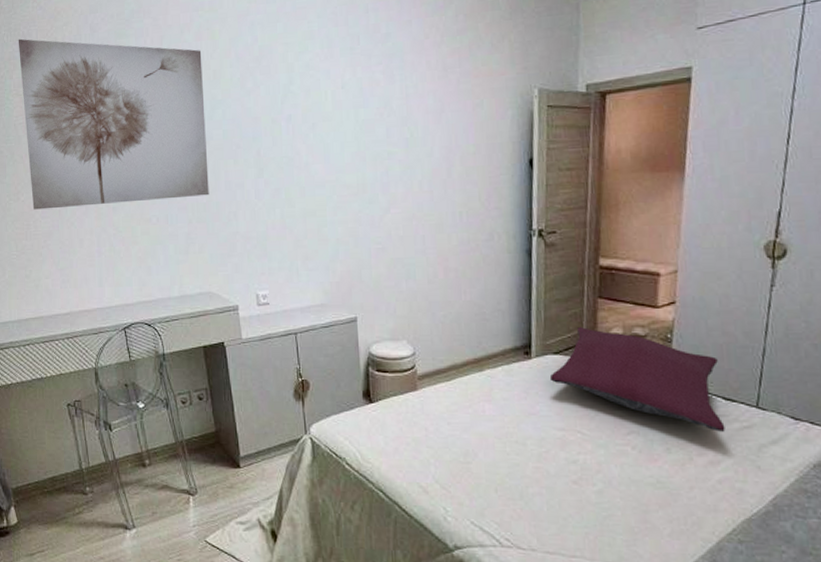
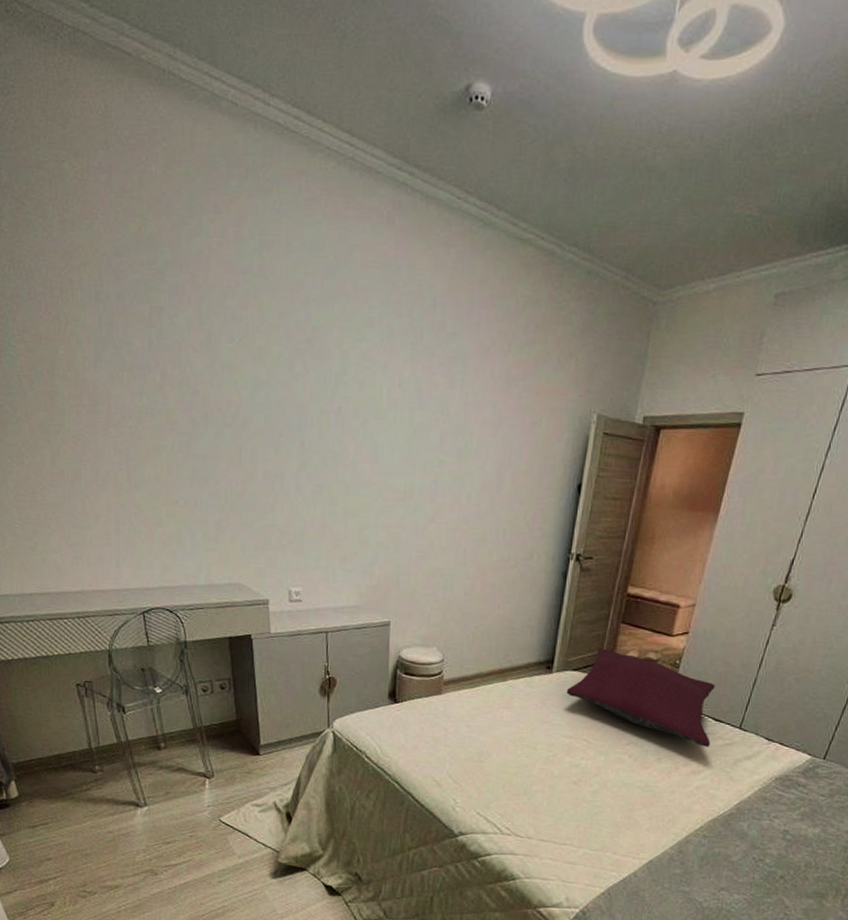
wall art: present [18,38,209,210] -> none [23,273,246,483]

